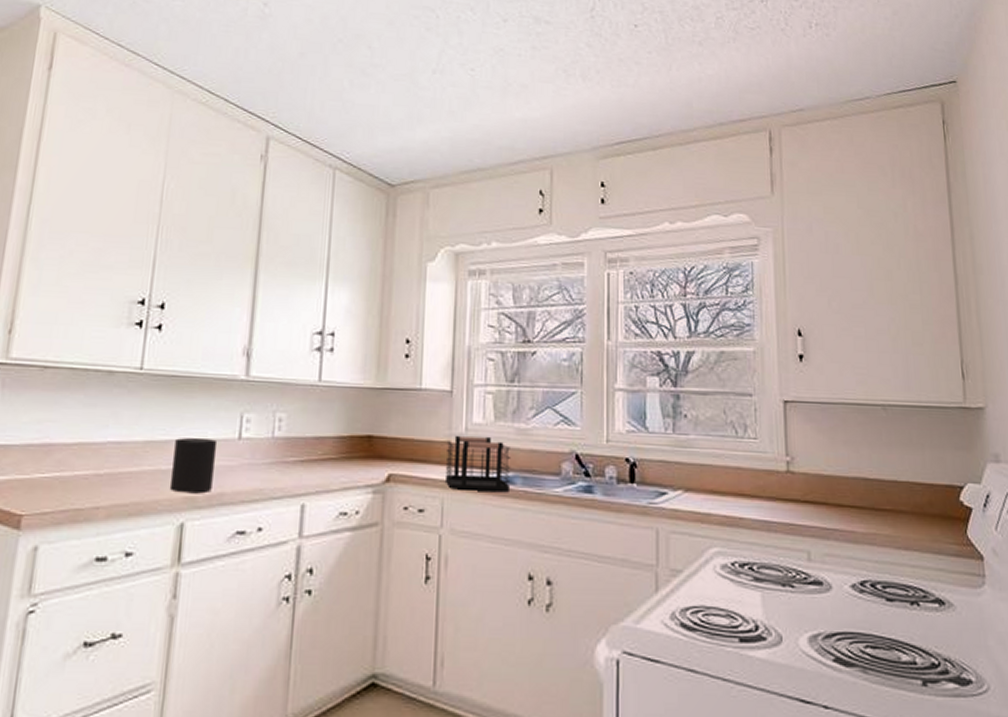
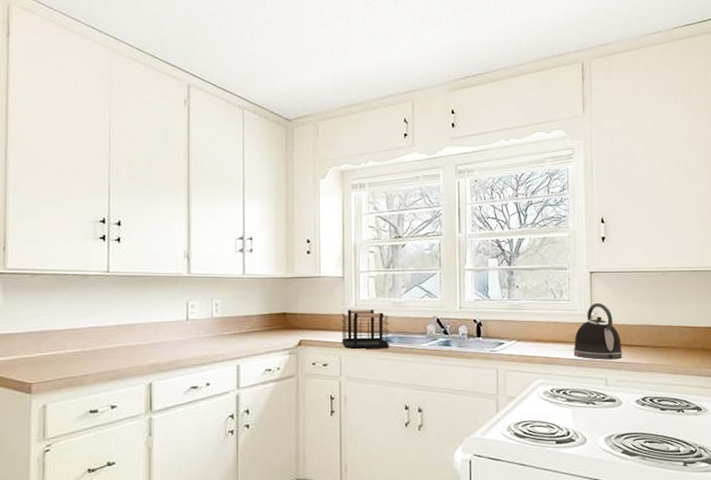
pen holder: present [169,438,218,494] -> none [138,321,171,362]
kettle: none [762,443,832,525] -> present [573,302,624,360]

